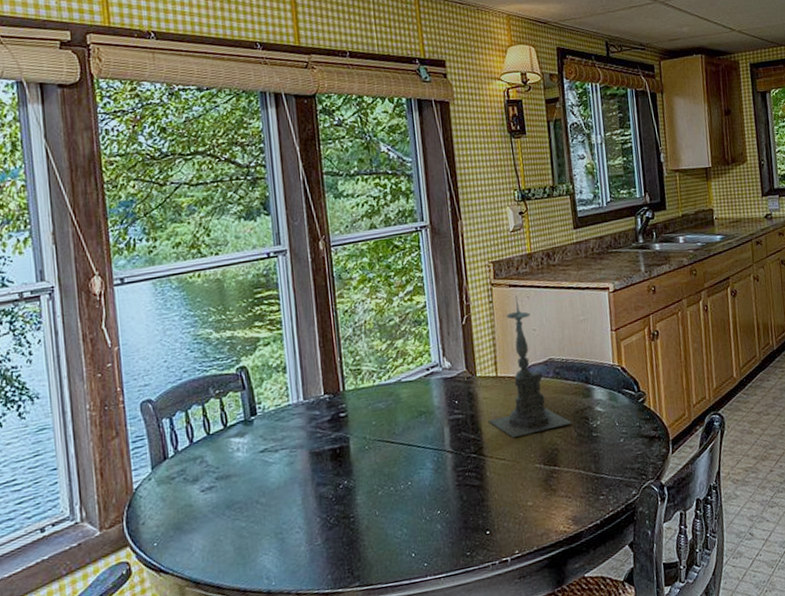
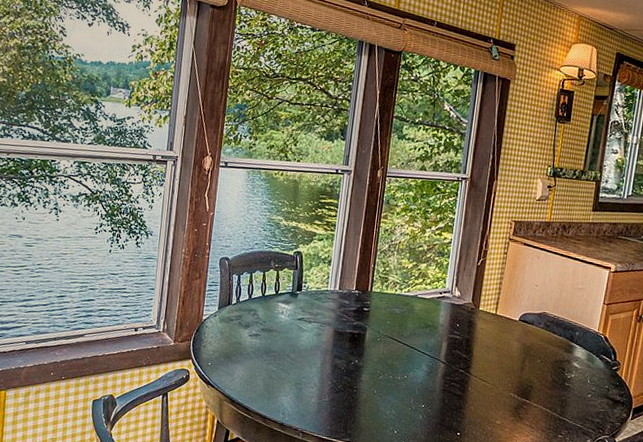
candle holder: present [488,295,573,439] -> none [480,253,550,371]

